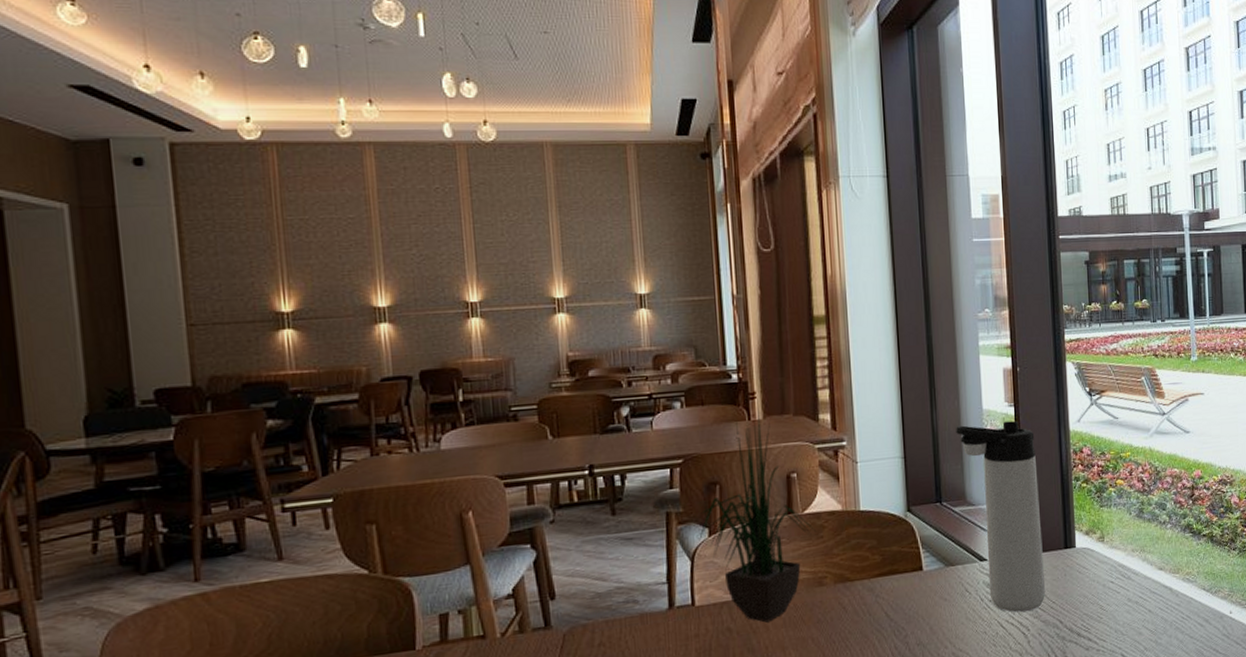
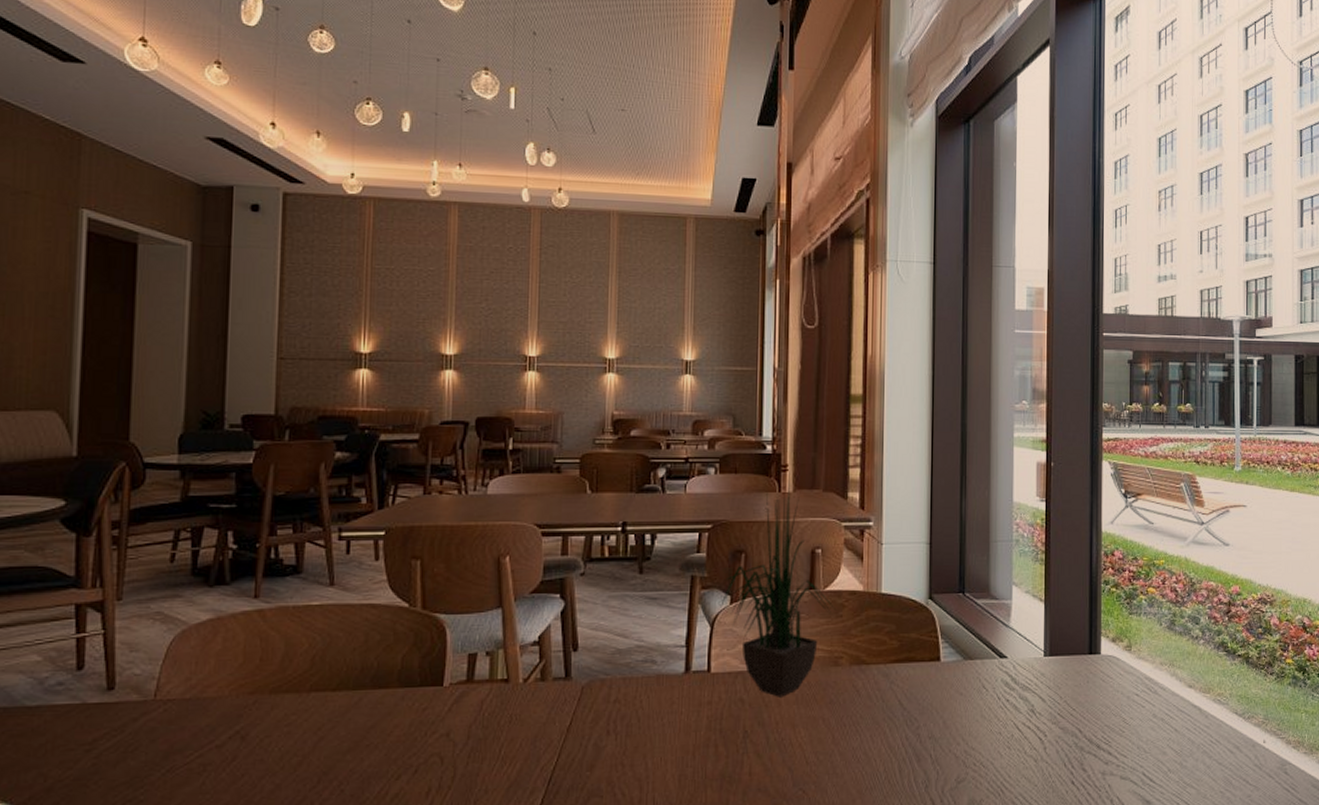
thermos bottle: present [956,420,1046,613] -> none [984,516,1067,716]

